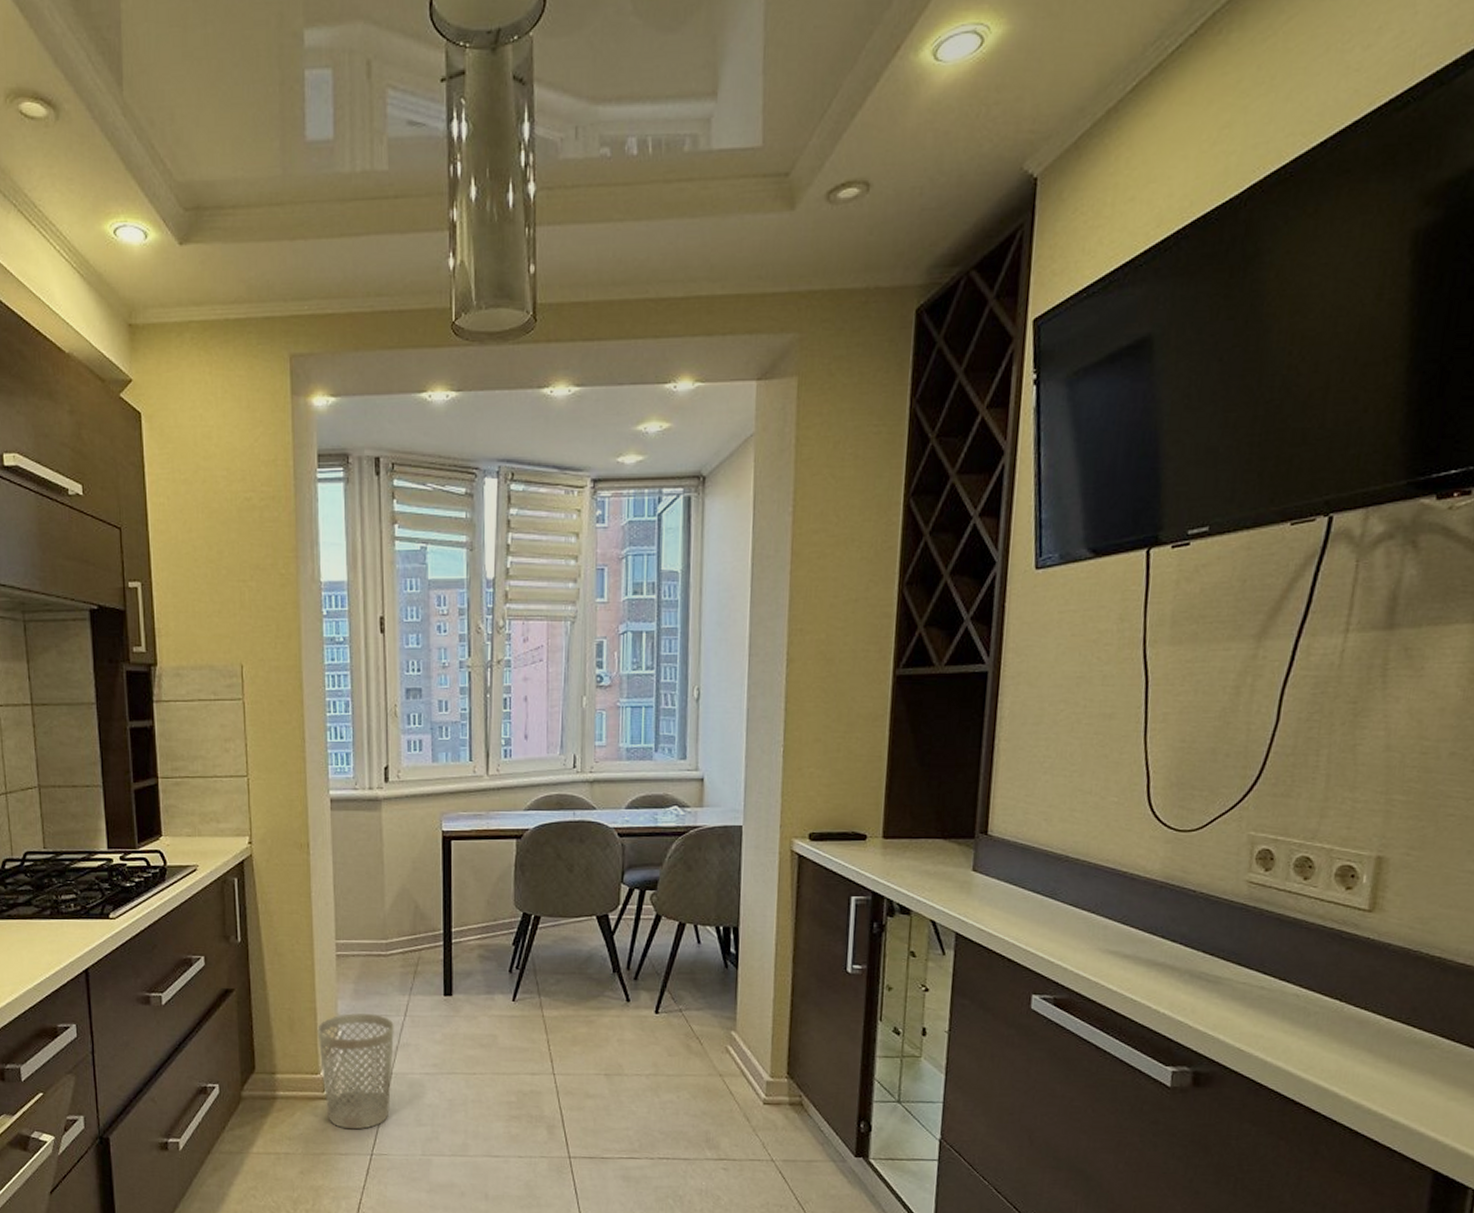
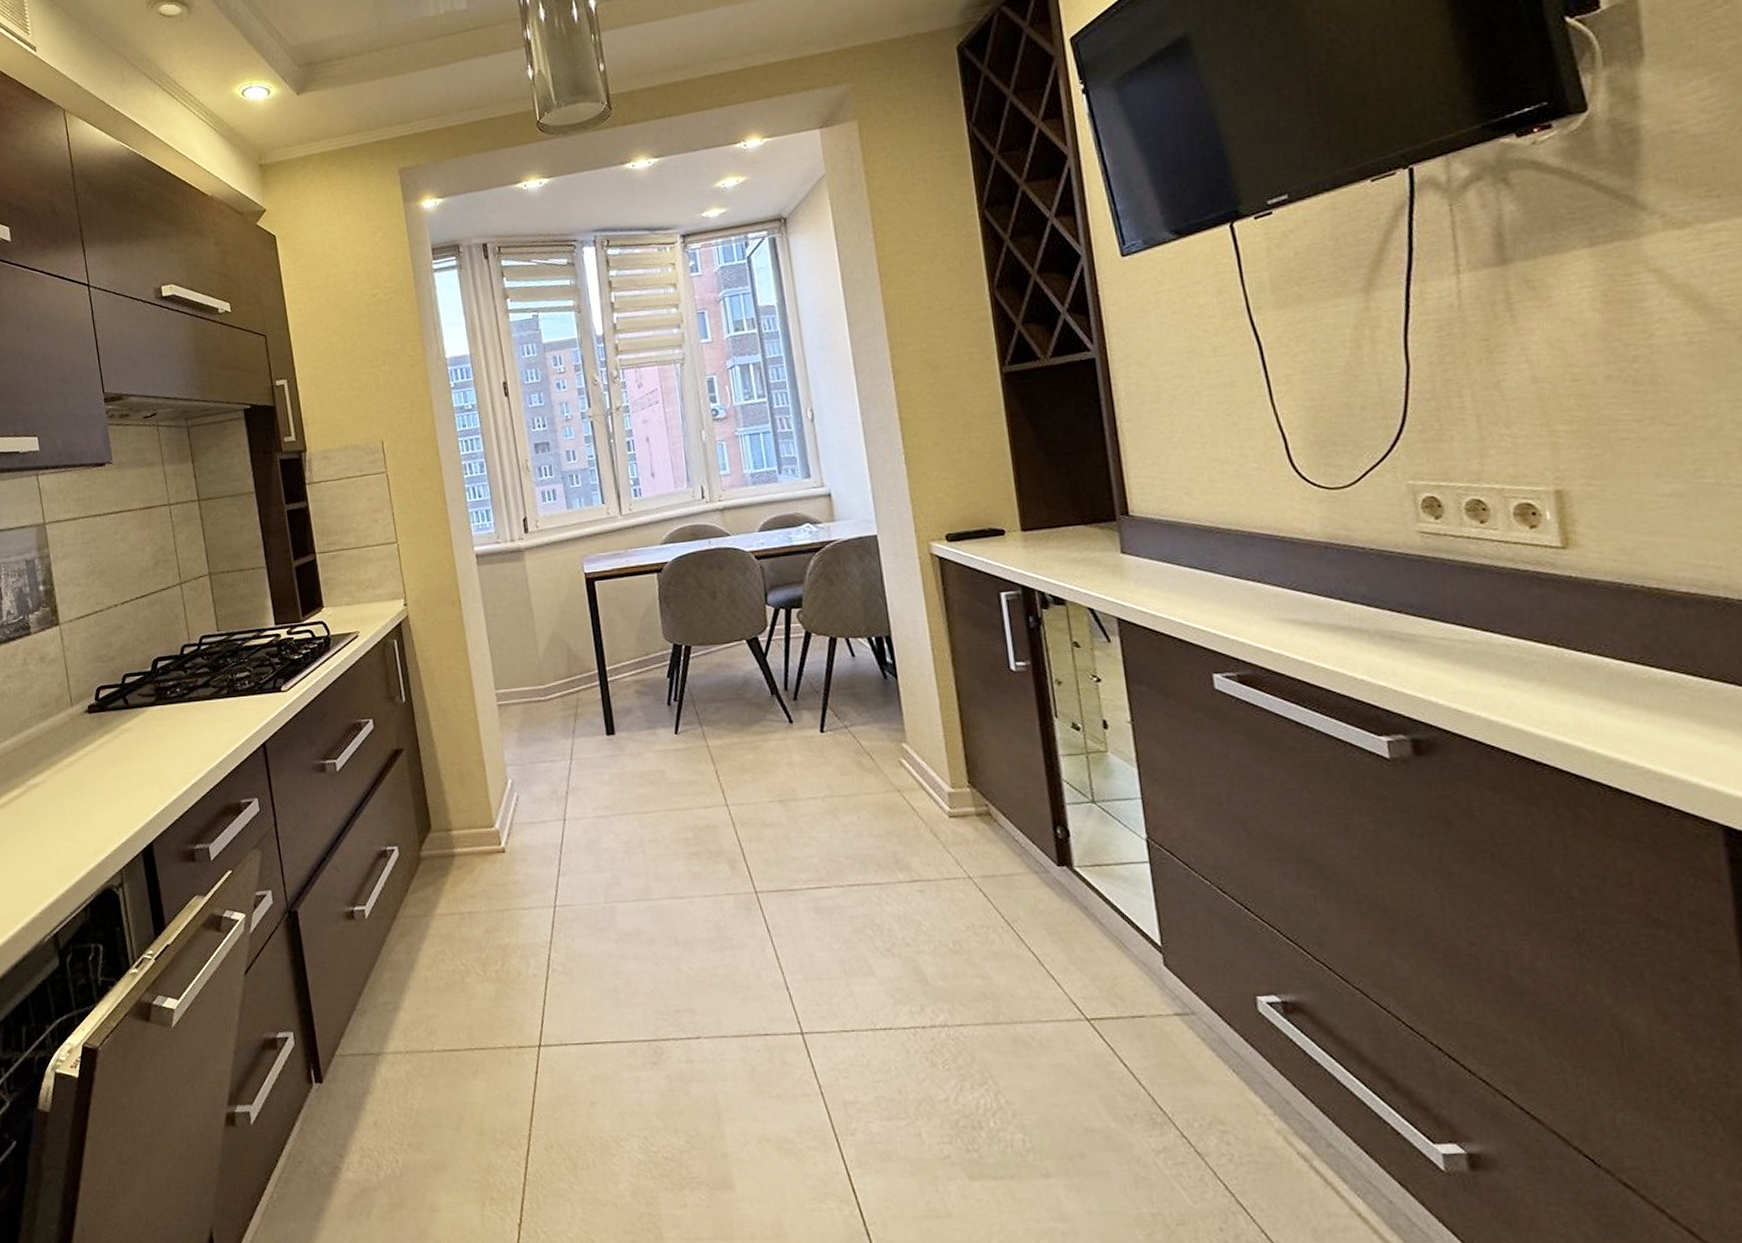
wastebasket: present [317,1013,394,1130] -> none [487,760,568,882]

